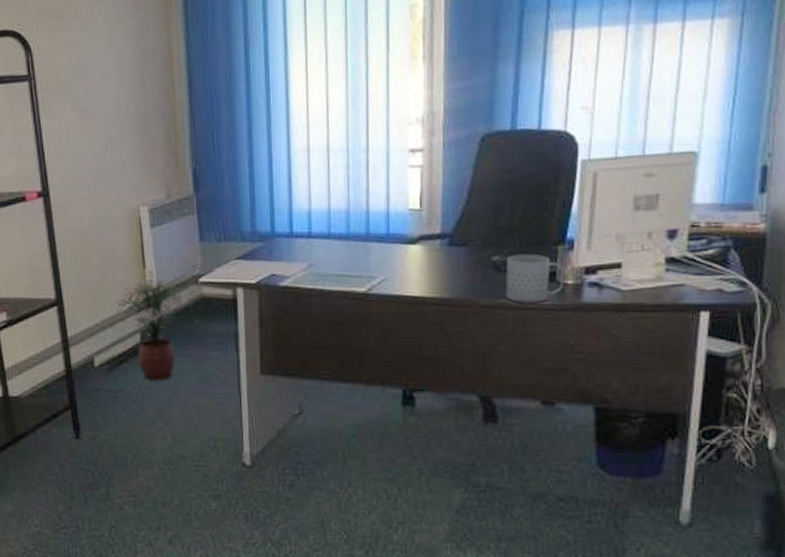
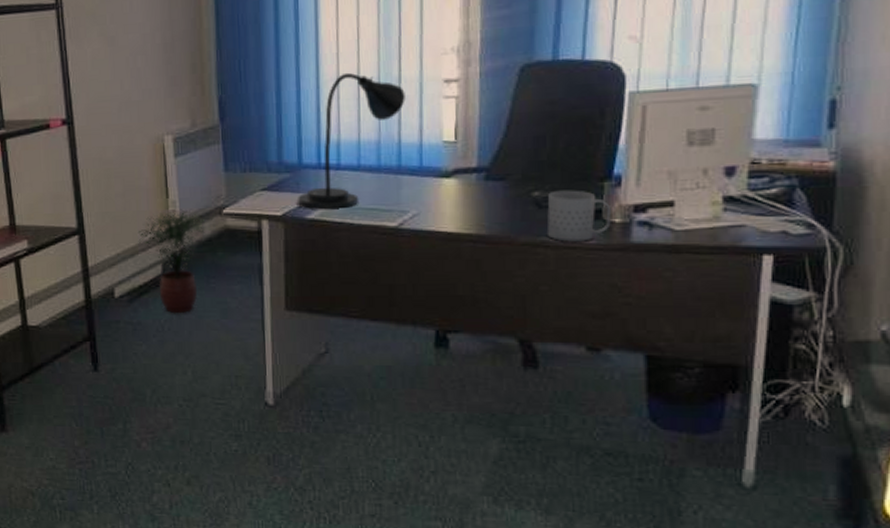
desk lamp: none [269,143,373,277] -> present [295,72,405,209]

